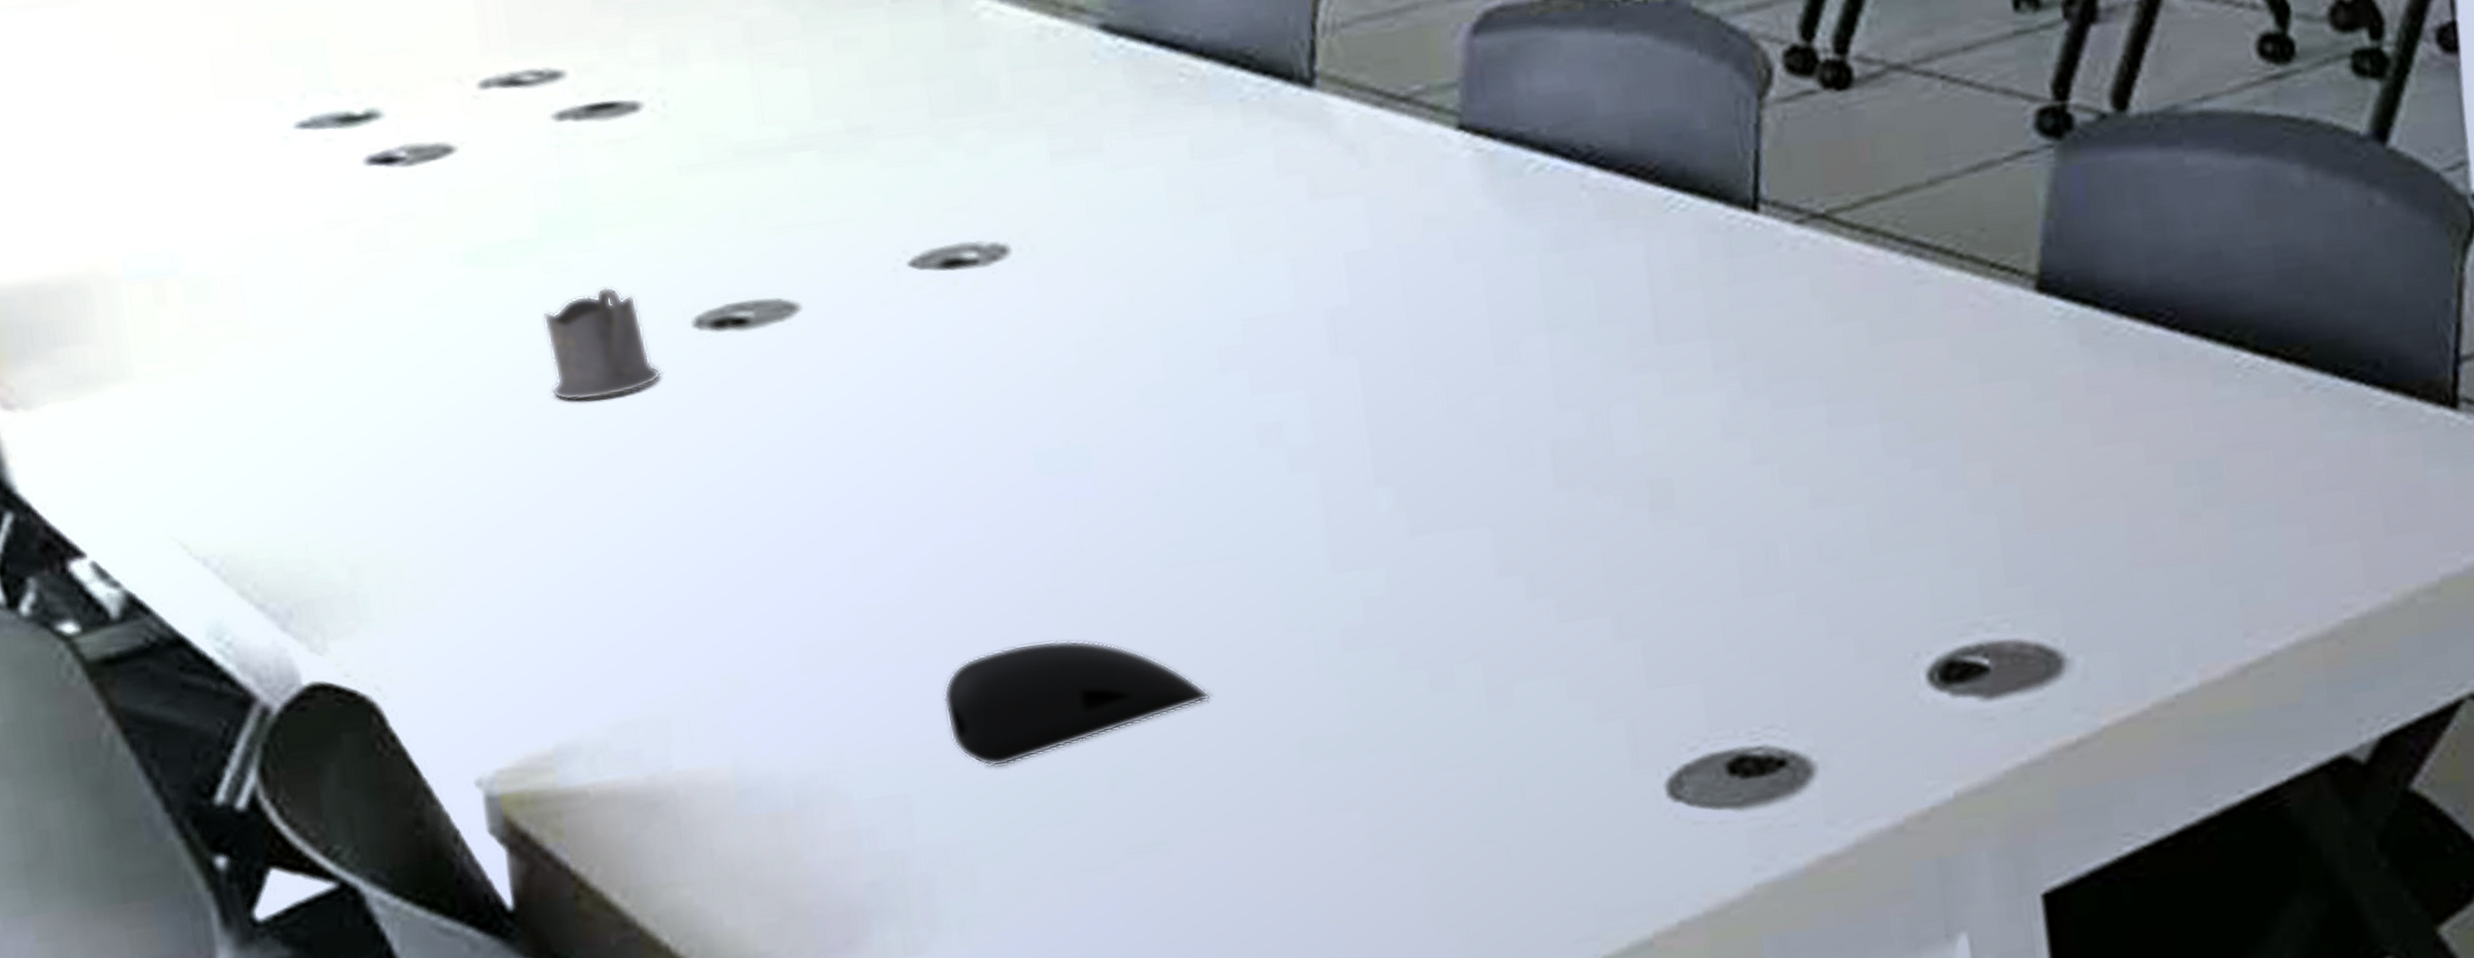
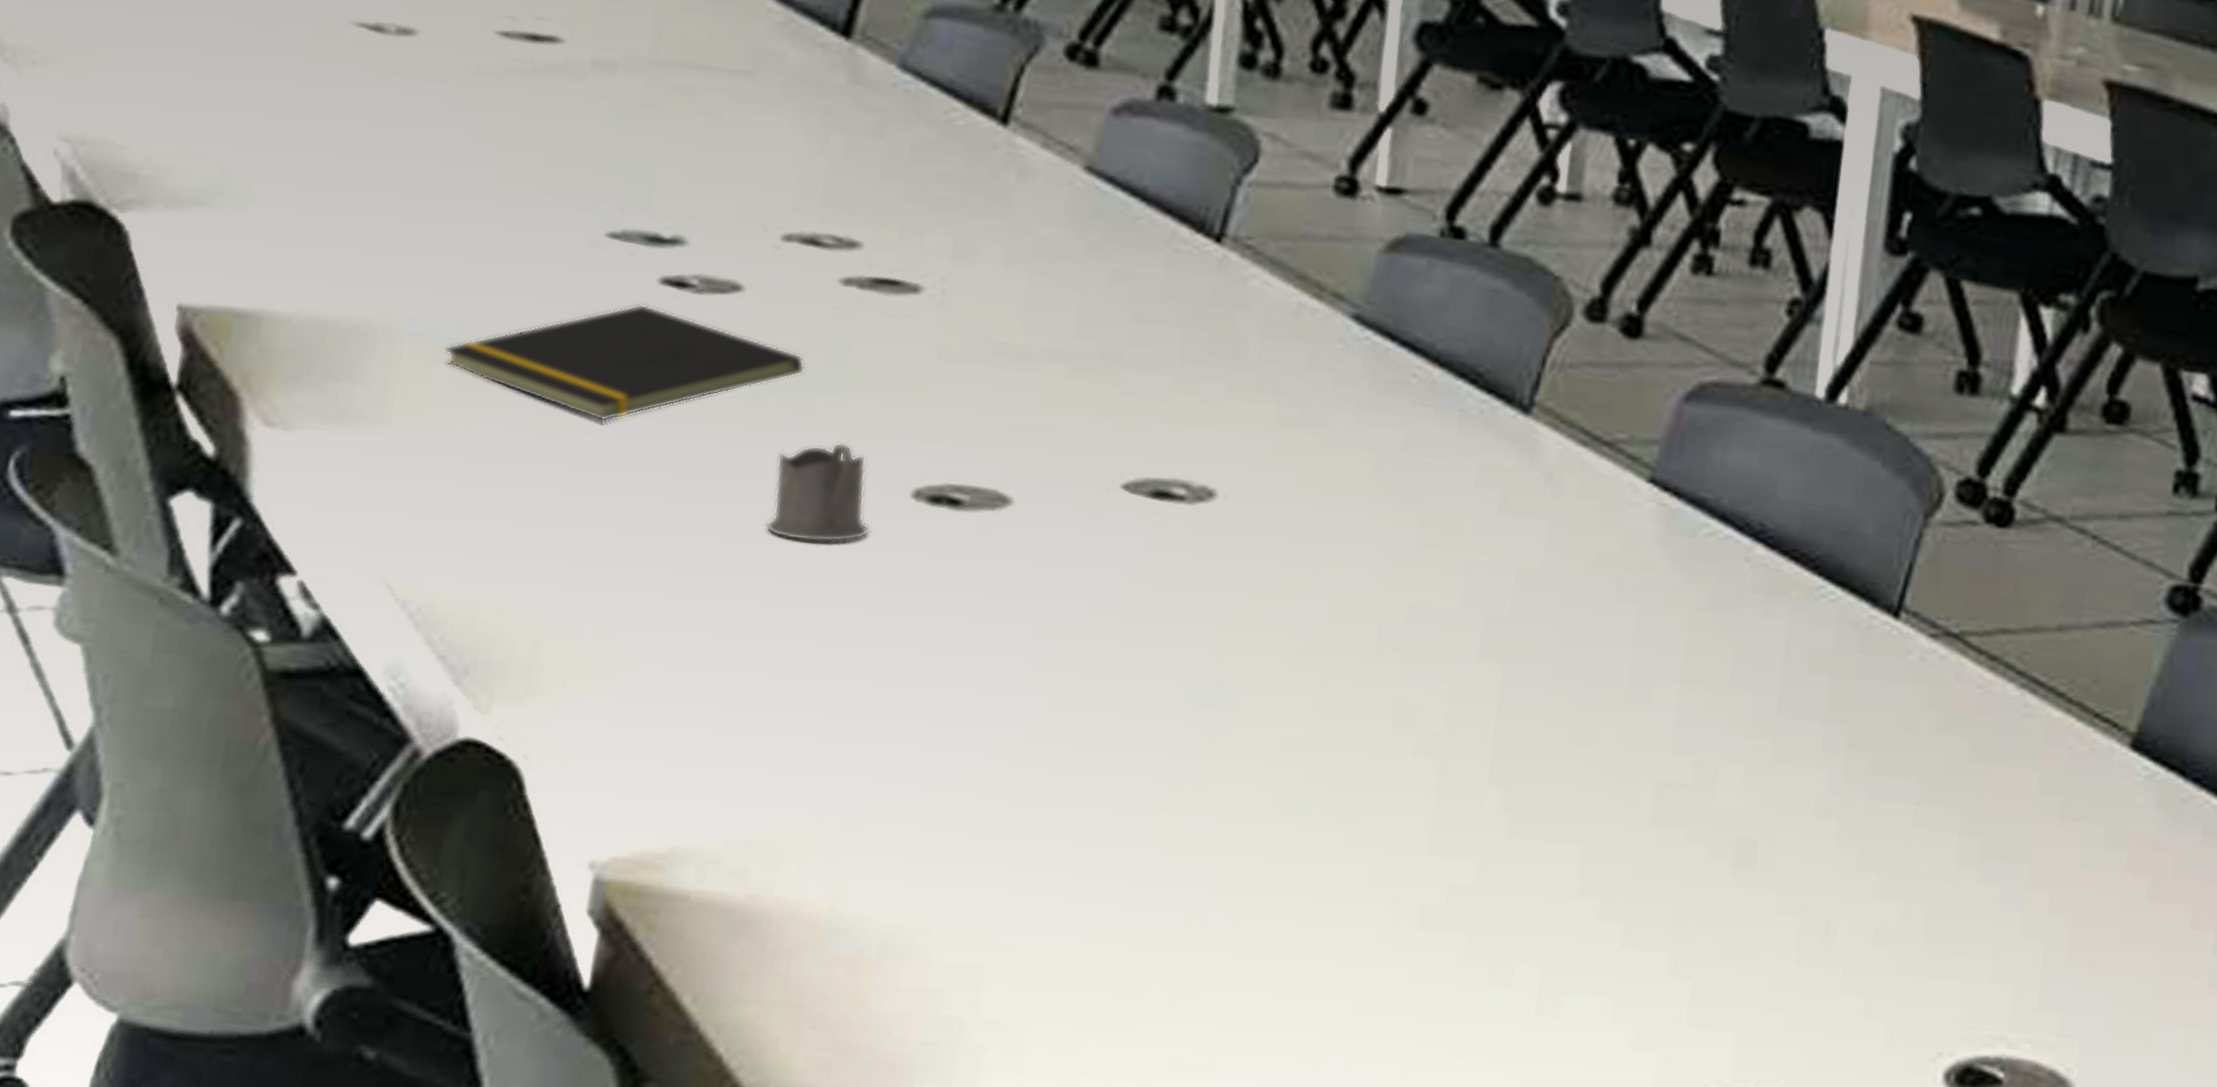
notepad: none [165,190,544,325] -> present [444,304,805,422]
computer mouse: present [943,640,1210,767] -> none [1037,853,1286,962]

